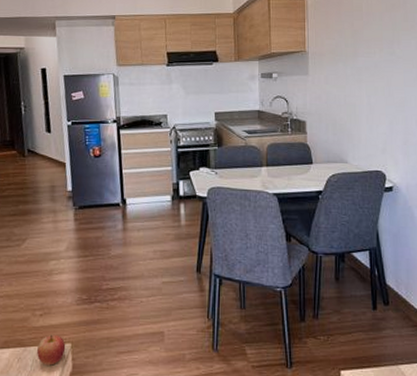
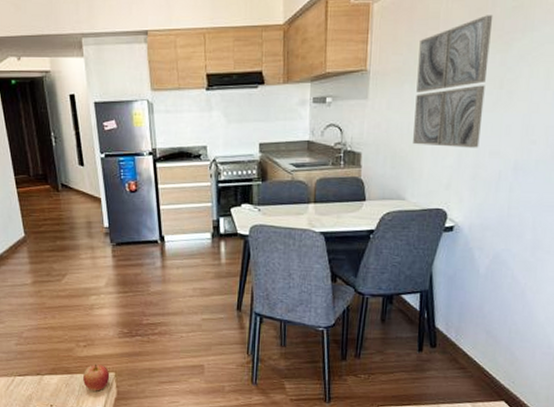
wall art: none [348,10,406,117] -> present [413,15,494,148]

